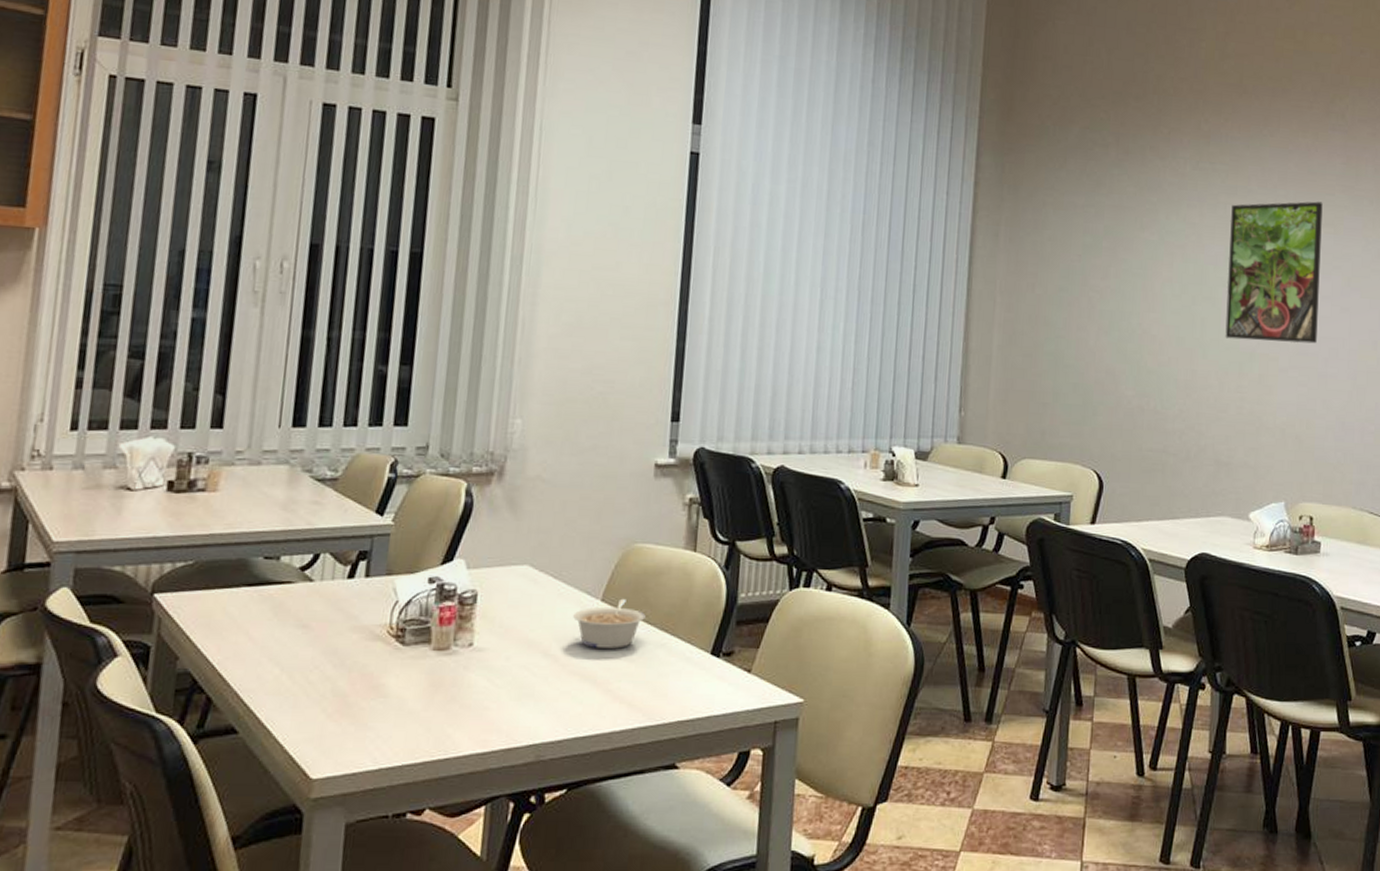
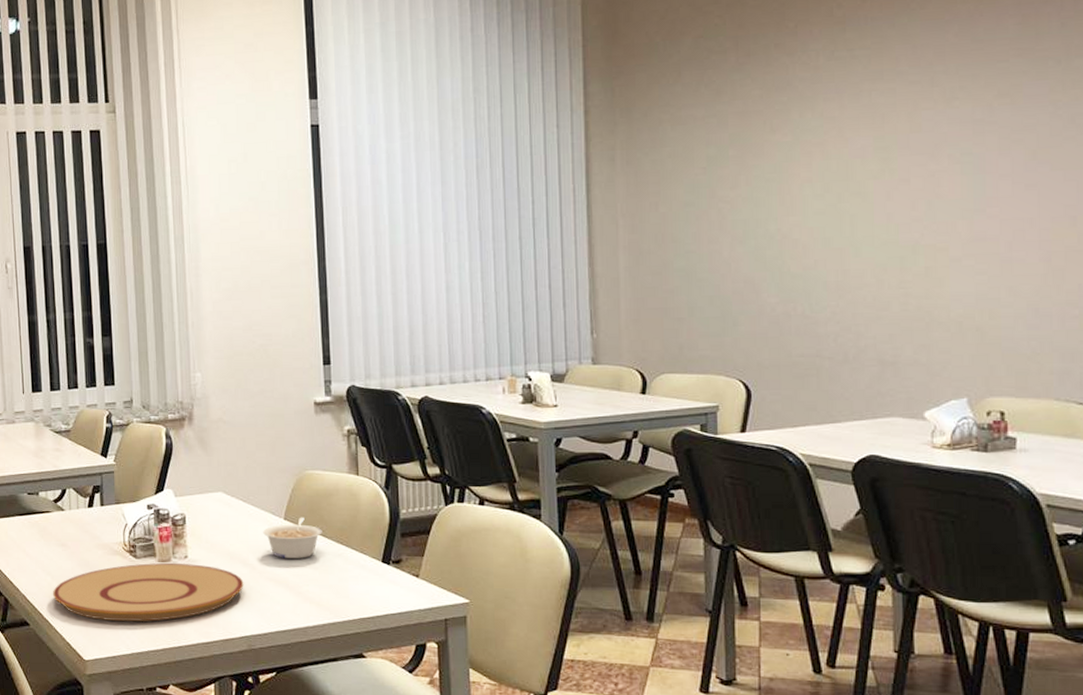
plate: none [279,652,541,728] -> present [53,563,244,622]
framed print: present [1225,201,1323,344] -> none [878,71,996,233]

